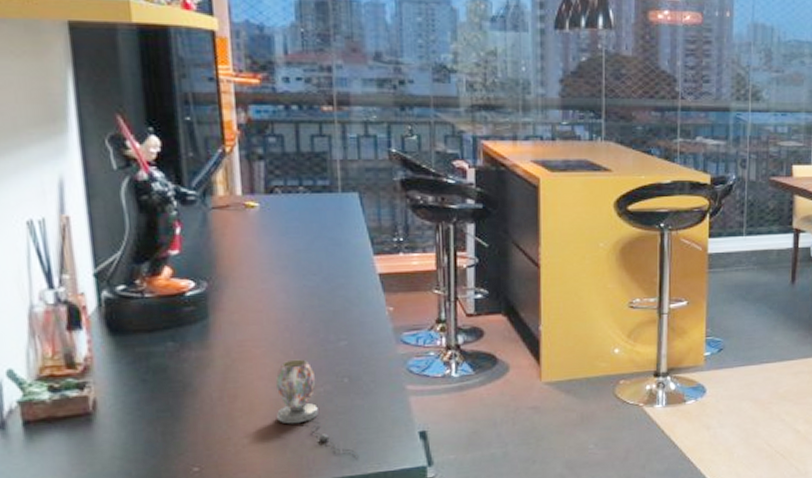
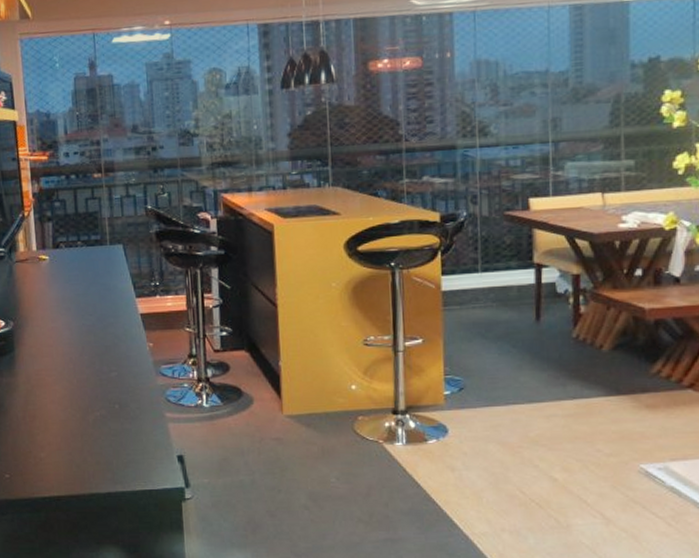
decorative vase: present [276,359,359,458] -> none [64,387,129,475]

